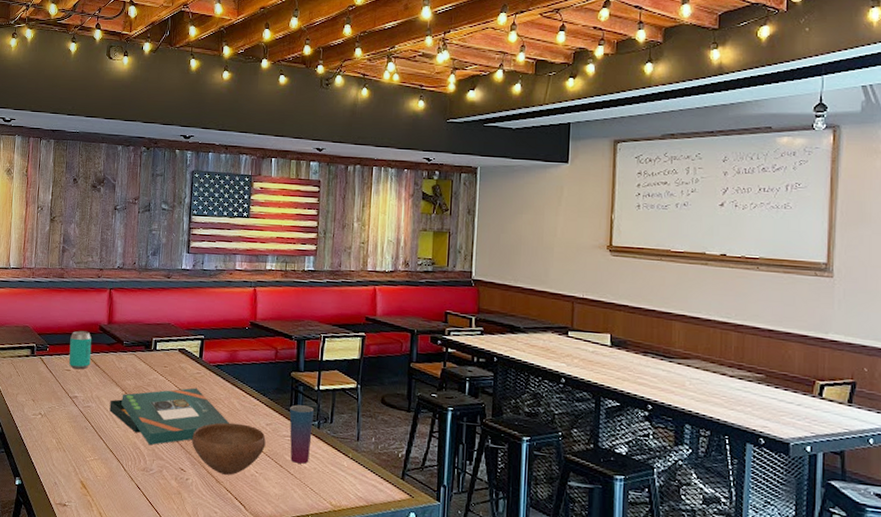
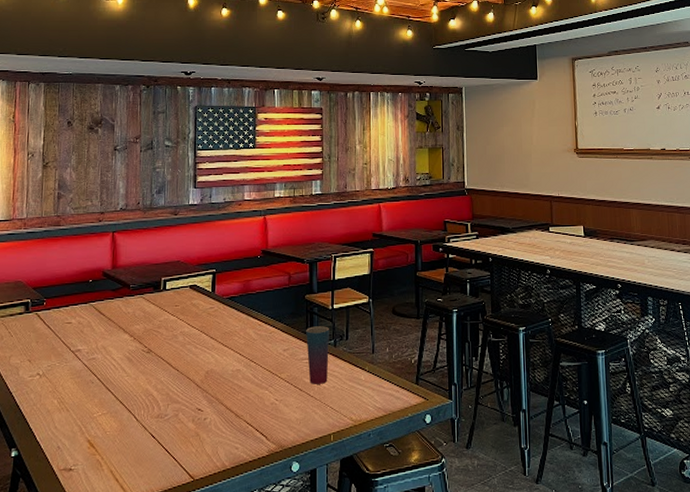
beverage can: present [68,330,92,370] -> none [69,279,95,321]
board game: present [109,387,229,445] -> none [117,323,246,390]
bowl: present [192,422,266,475] -> none [208,353,284,408]

